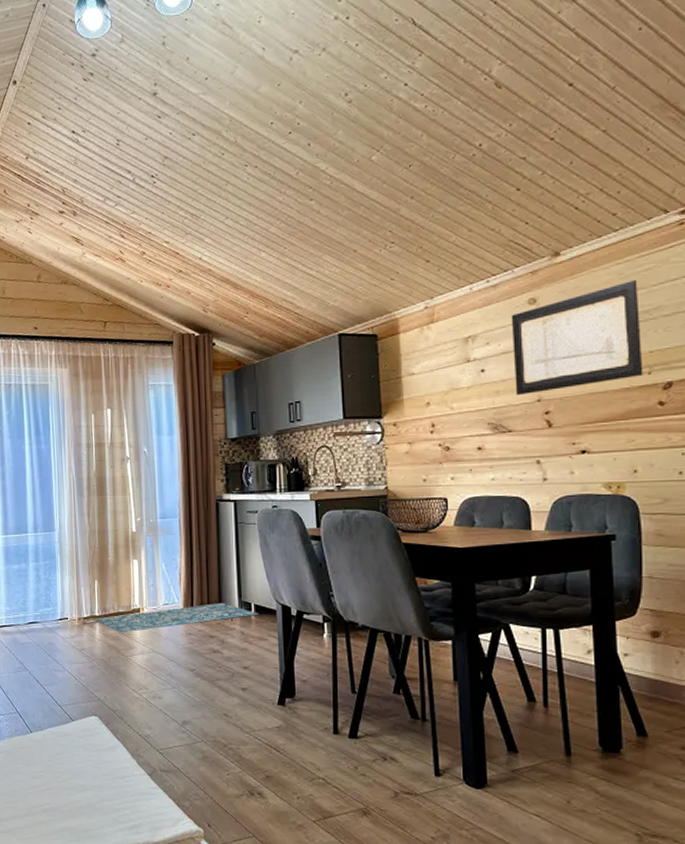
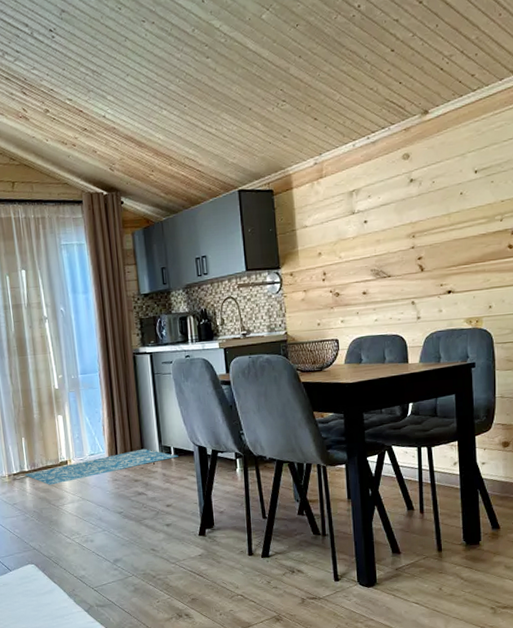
wall art: present [511,280,643,396] -> none [388,136,496,244]

